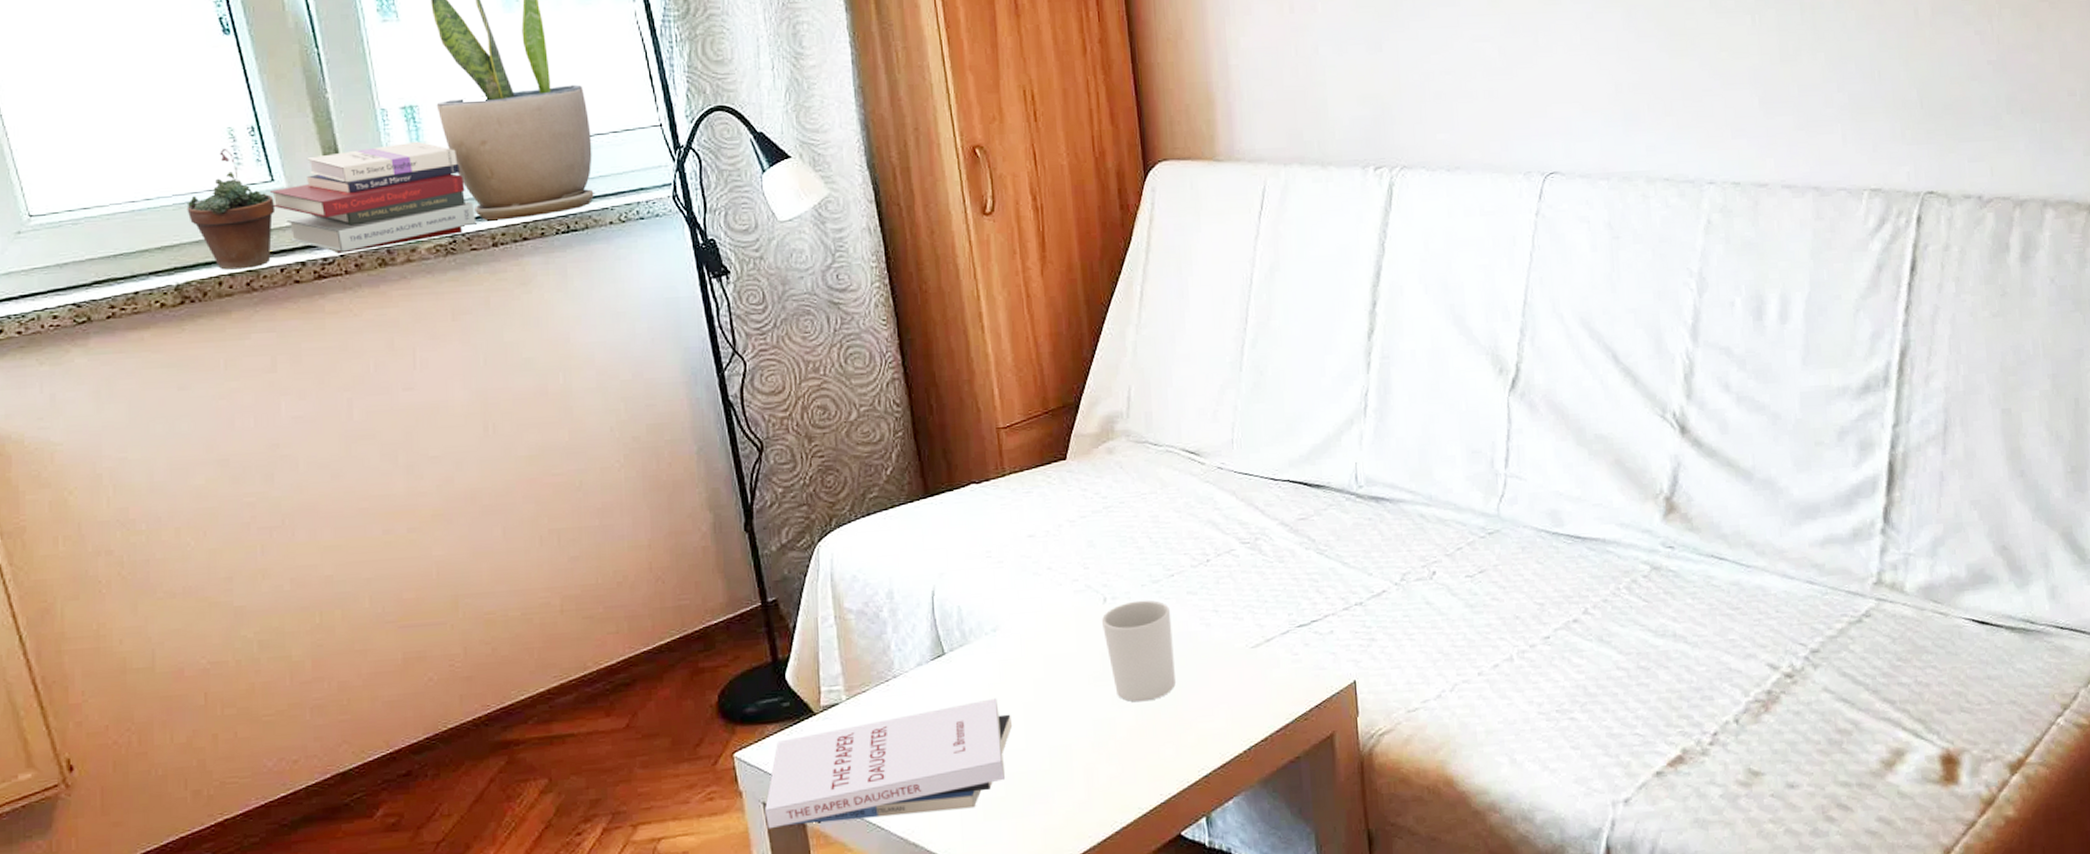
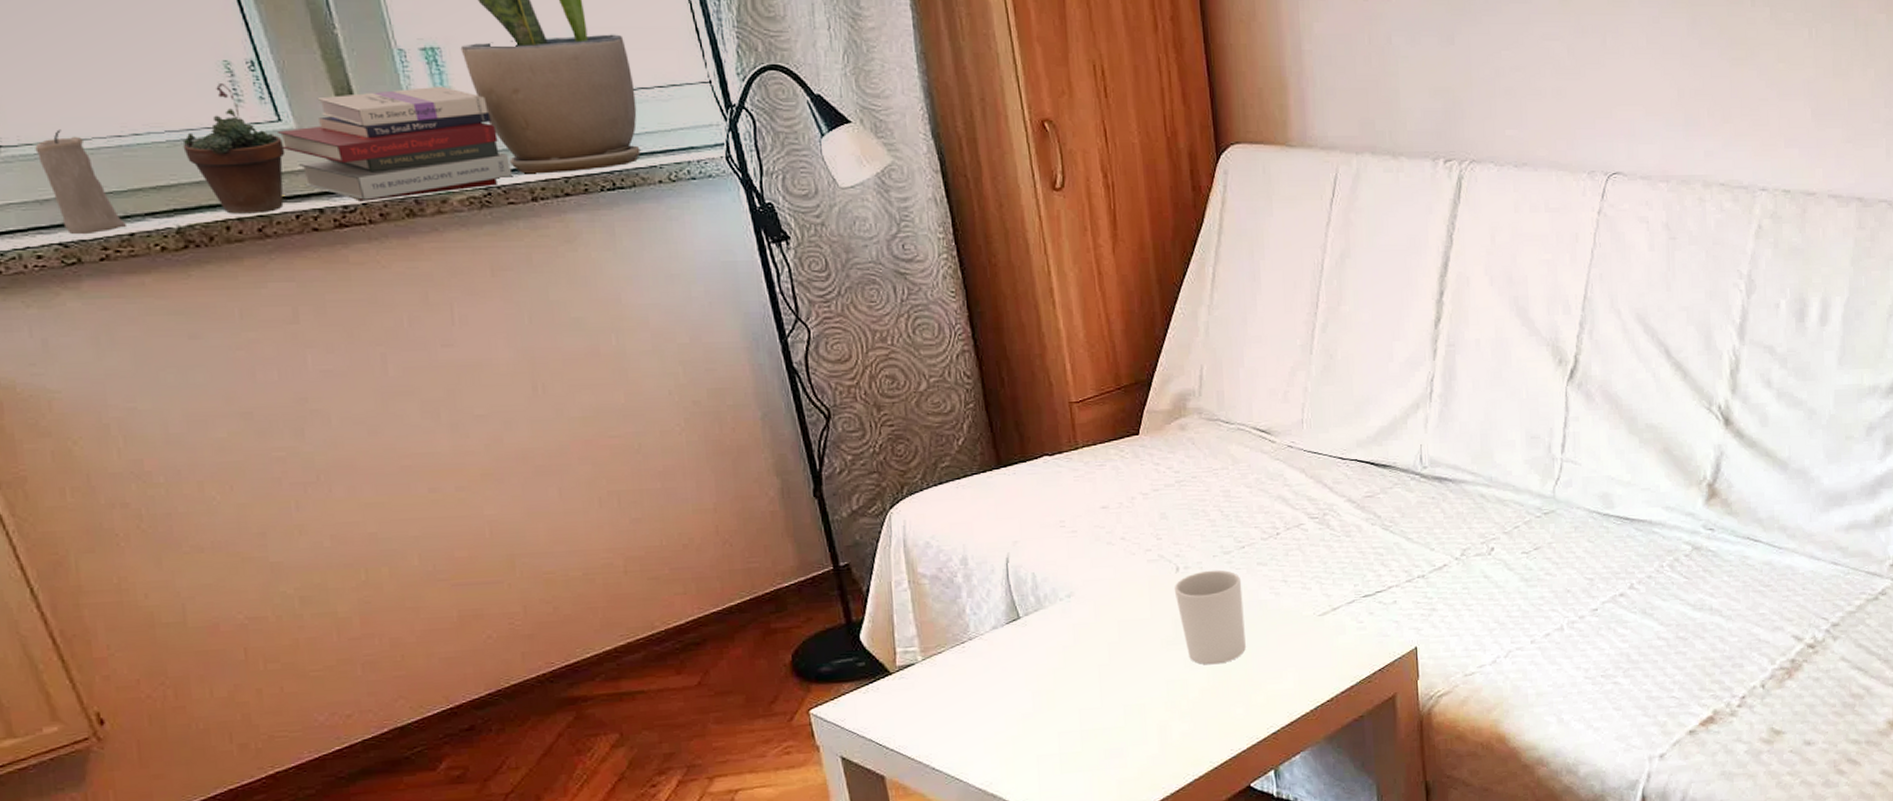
candle: none [60,198,133,296] -> present [35,129,128,235]
books: present [764,698,1013,830] -> none [842,660,1088,782]

